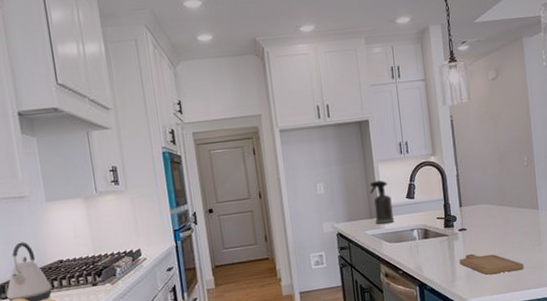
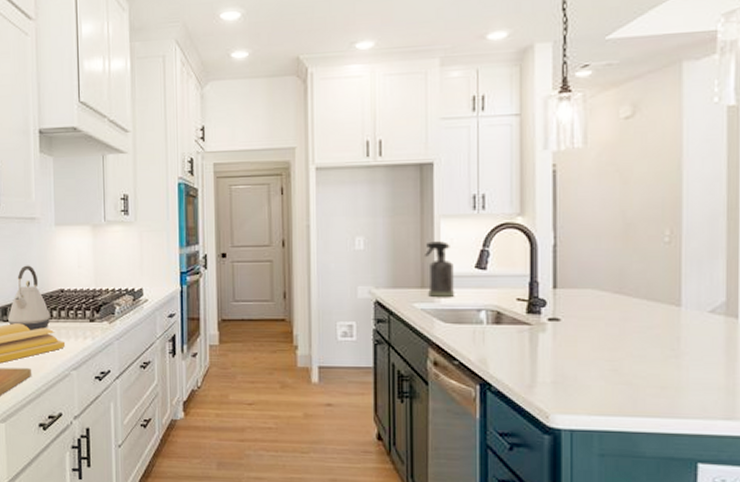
chopping board: present [459,253,524,275] -> none [544,353,646,387]

